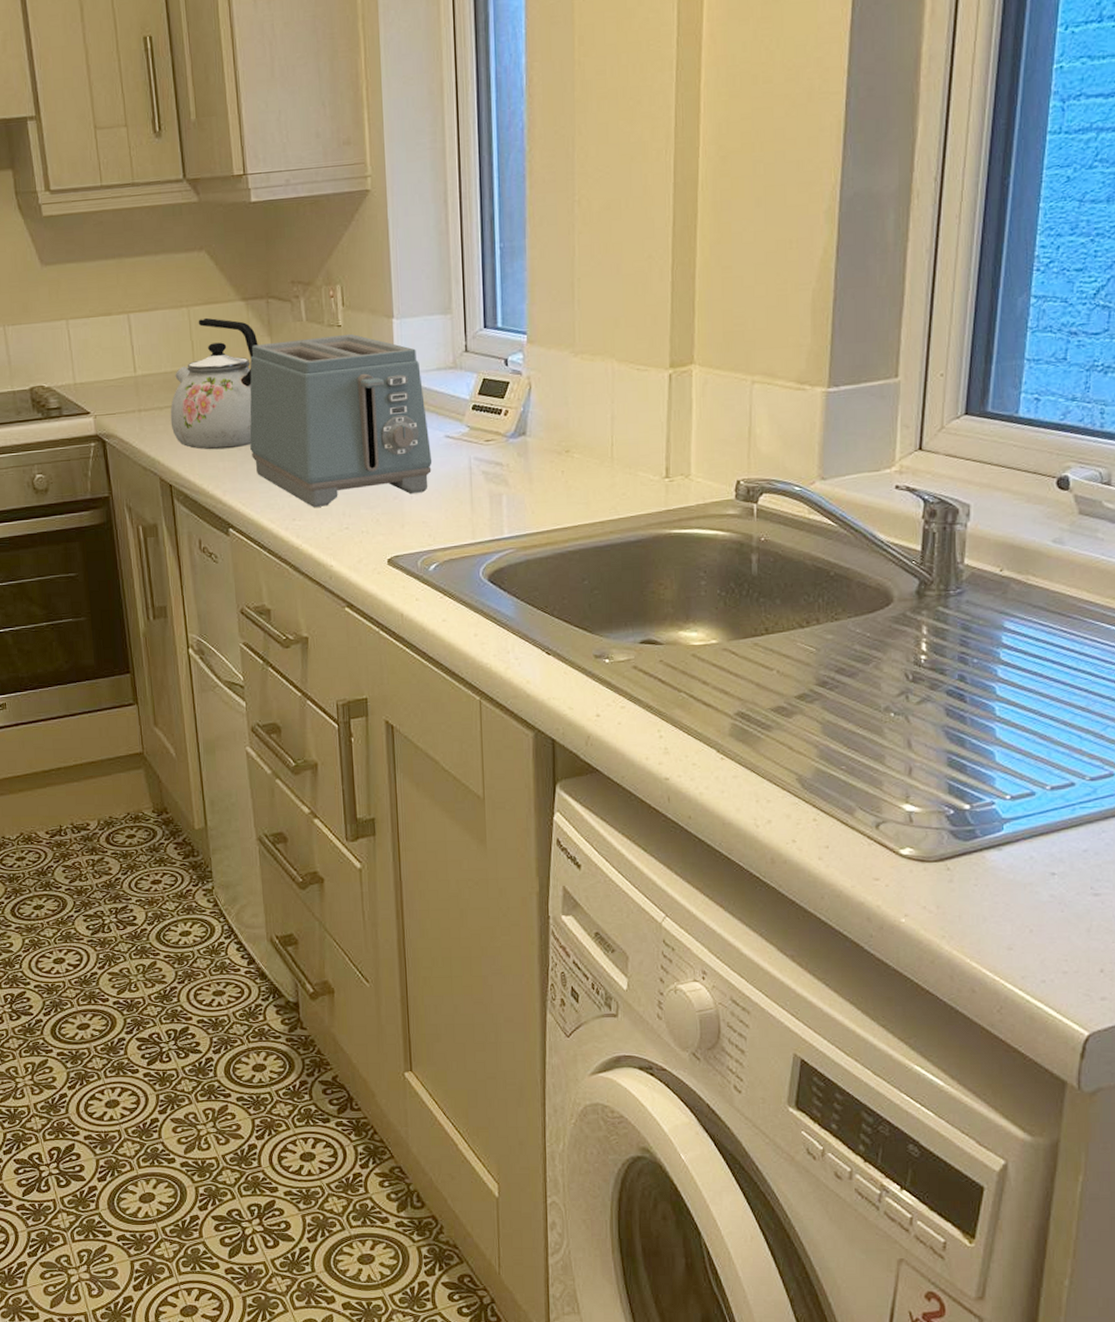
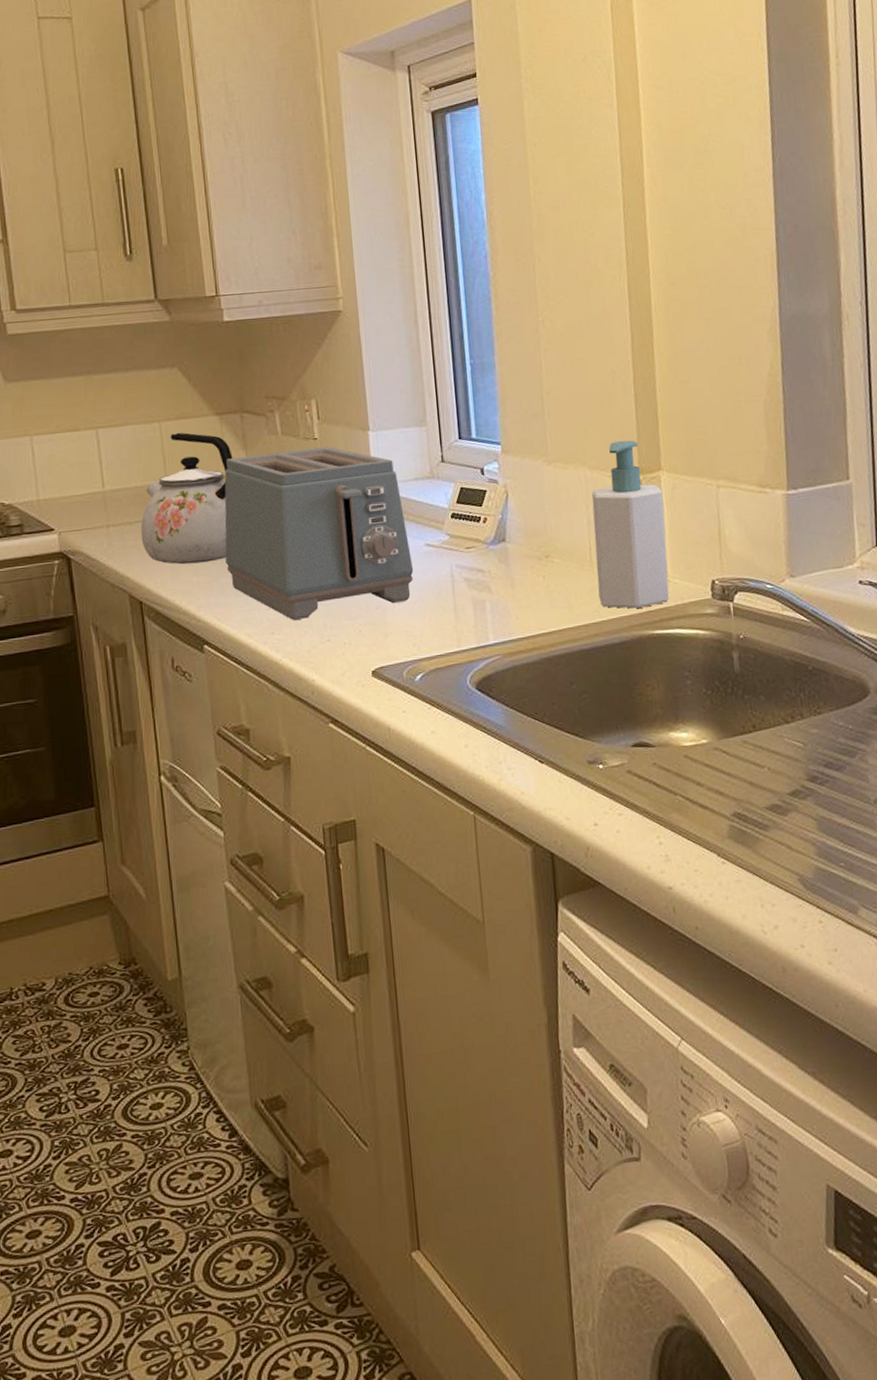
soap bottle: none [617,331,693,507] -> present [591,440,670,609]

